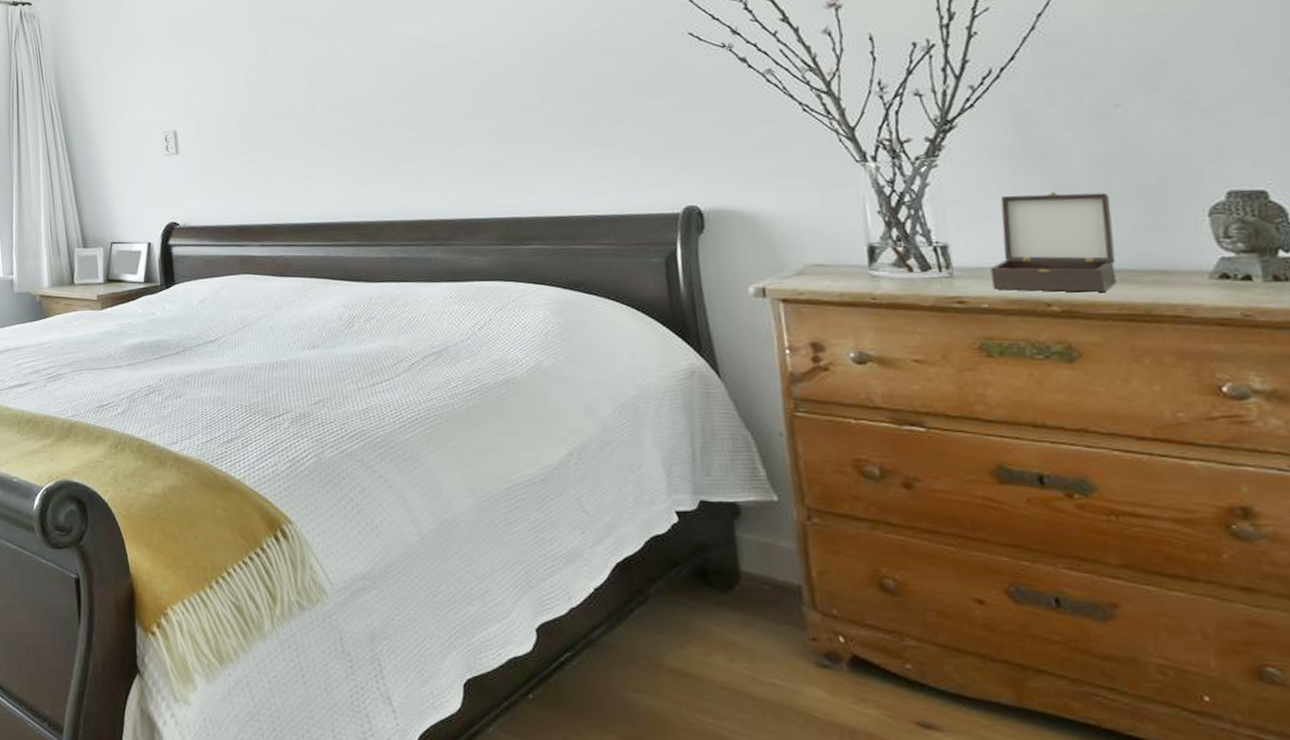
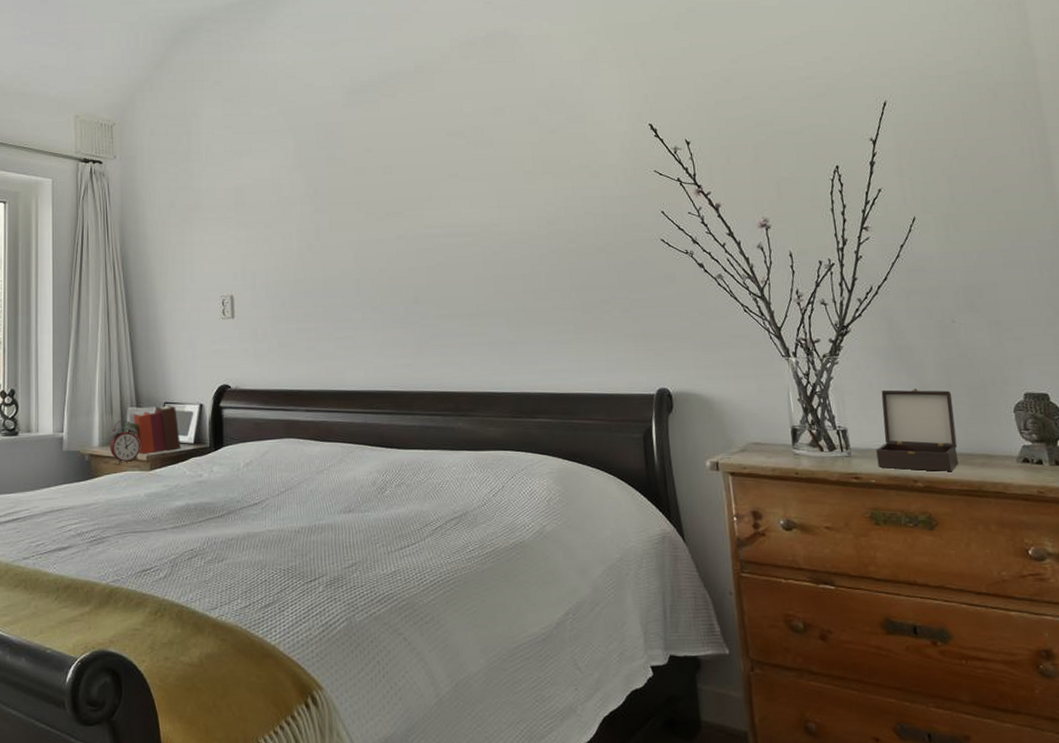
alarm clock: none [59,261,90,303] -> present [110,420,141,463]
books: none [72,245,131,295] -> present [123,405,180,455]

